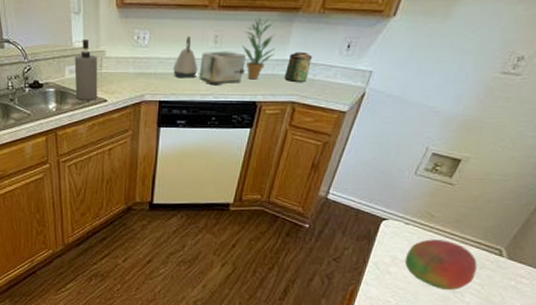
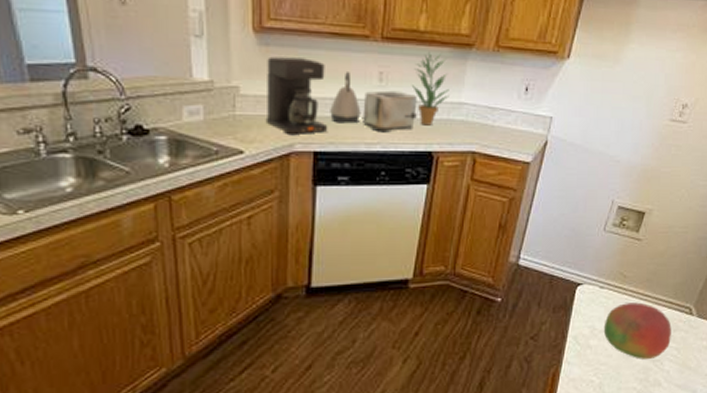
soap dispenser: present [70,40,98,100] -> none [190,71,230,152]
coffee maker: none [123,26,171,87] -> present [265,56,328,134]
canister: present [284,51,312,82] -> none [461,94,490,129]

